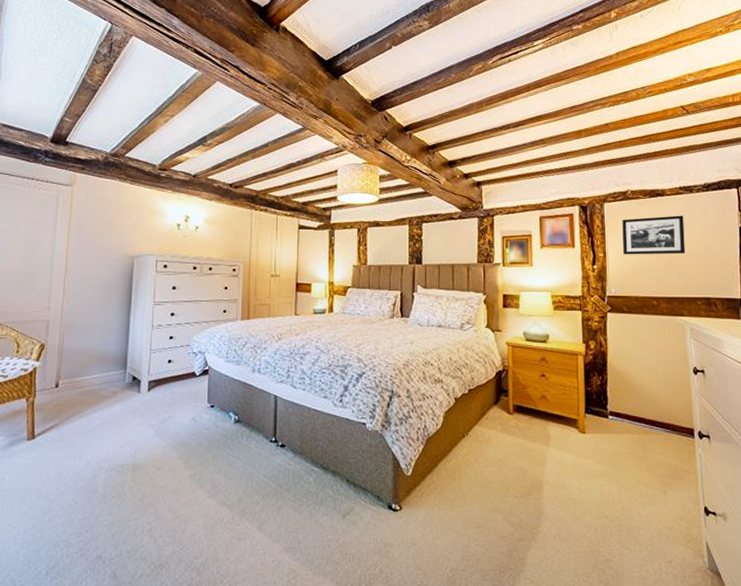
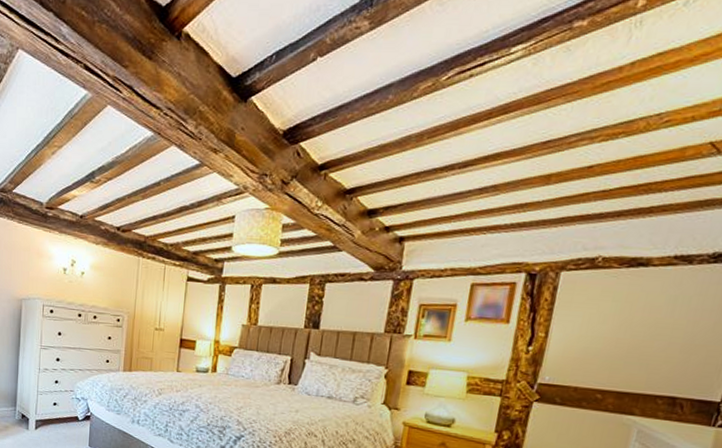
picture frame: present [622,215,686,255] -> none [572,292,670,342]

